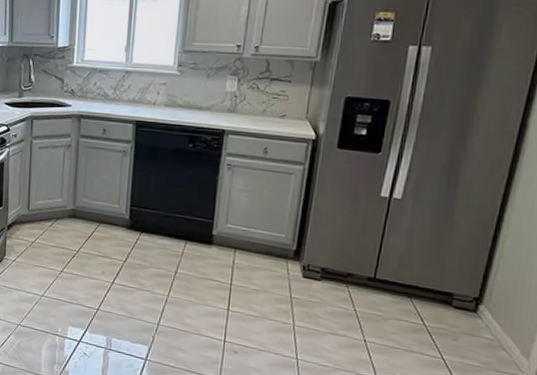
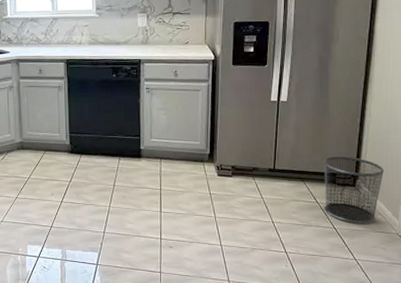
waste bin: none [433,272,519,360] -> present [323,156,385,224]

